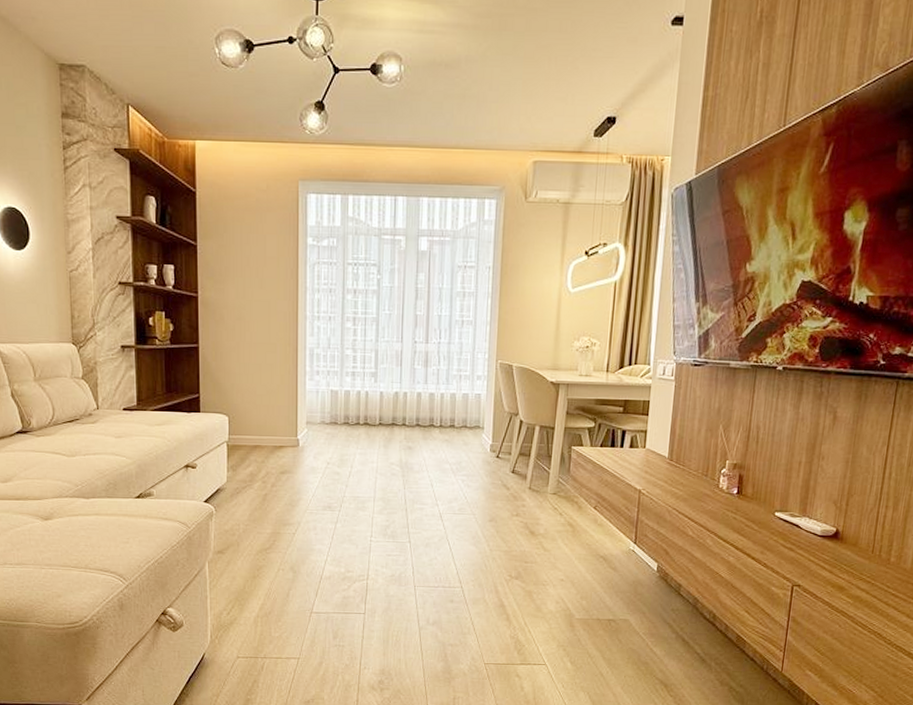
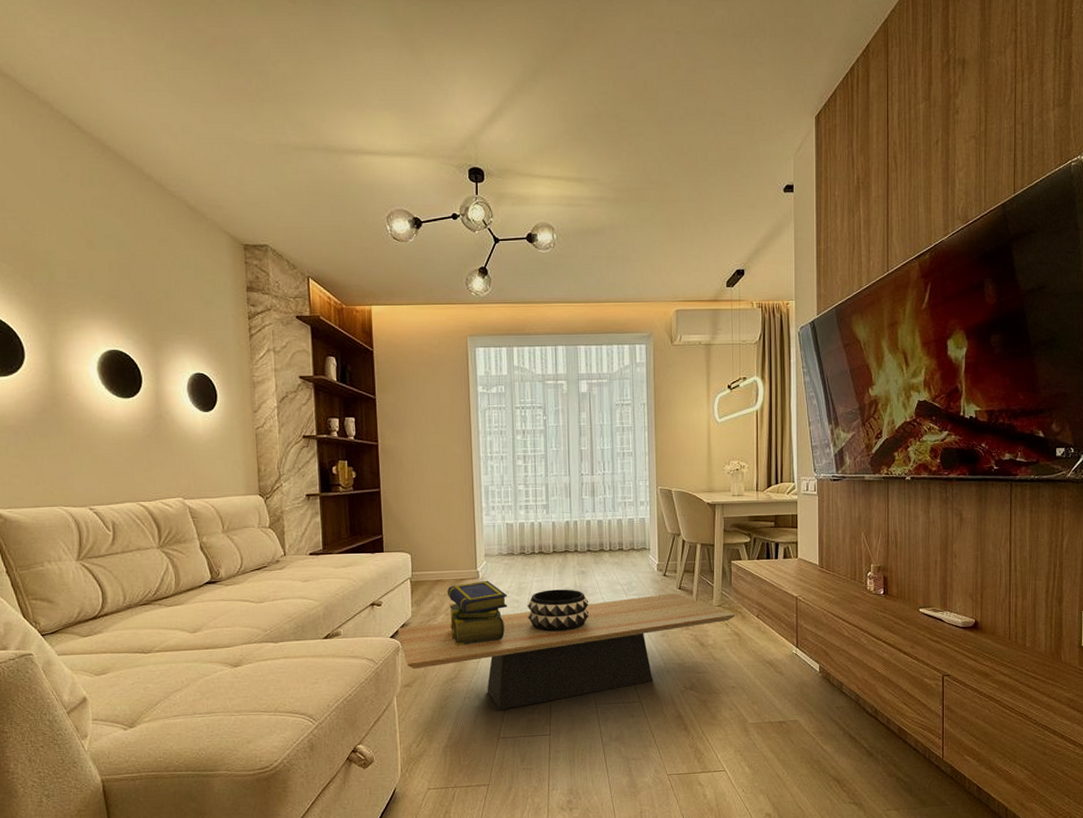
coffee table: none [212,476,572,585] -> present [397,593,736,710]
stack of books: none [265,449,327,516] -> present [448,580,507,646]
decorative bowl: none [348,464,414,509] -> present [527,589,590,632]

